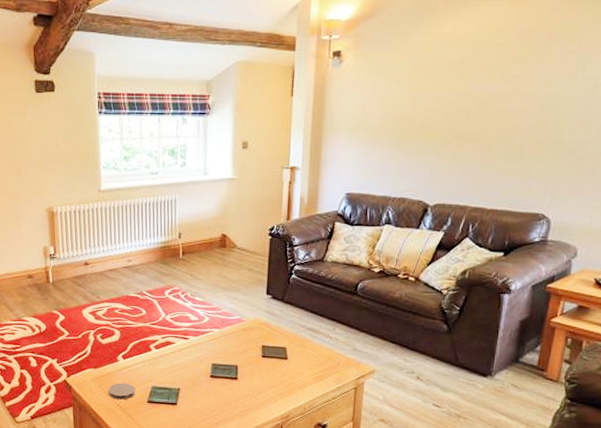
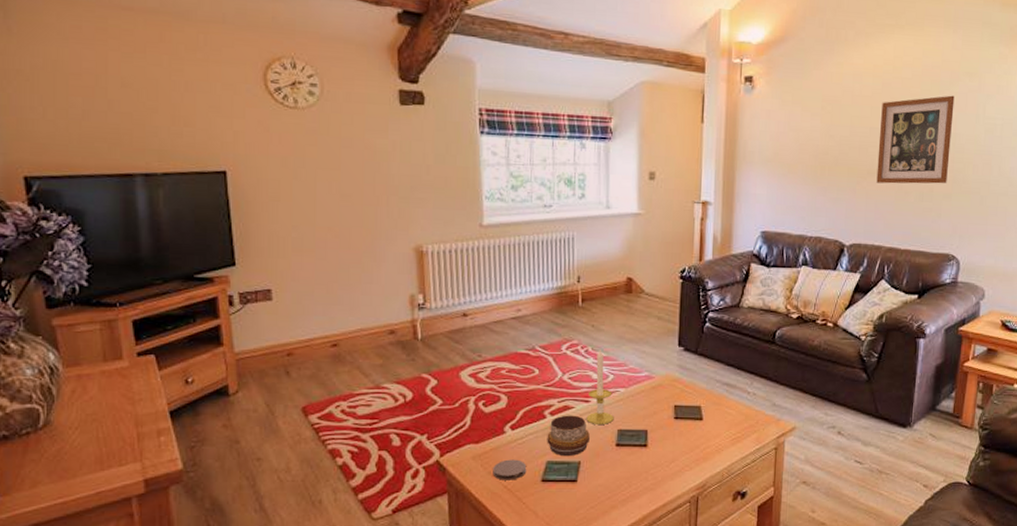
decorative bowl: none [152,349,188,383] -> present [547,415,590,456]
candle: none [185,295,209,359] -> present [586,349,614,424]
wall art: none [463,57,552,147] -> present [876,95,955,184]

